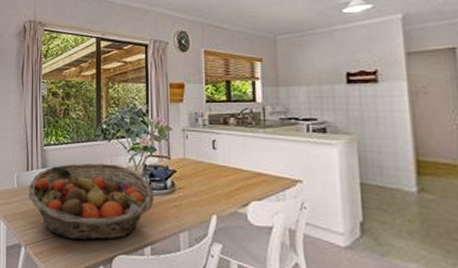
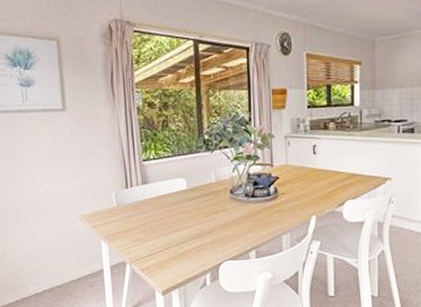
fruit basket: present [29,162,154,240] -> none [129,174,258,252]

